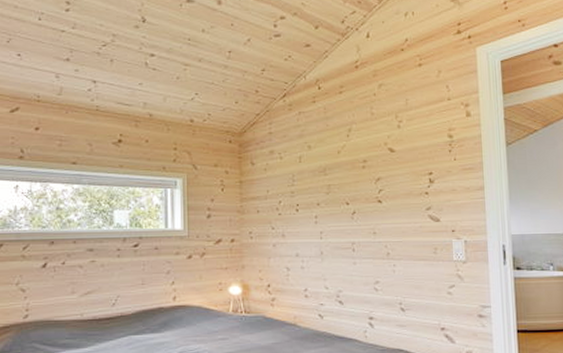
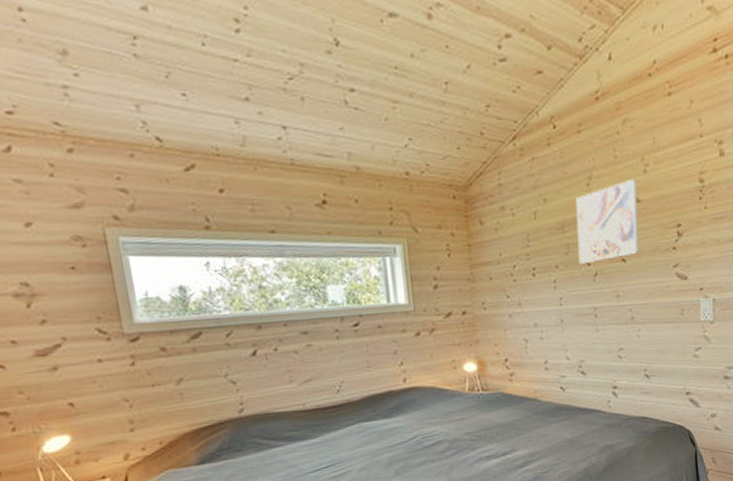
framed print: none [336,132,394,203] -> present [575,179,639,265]

